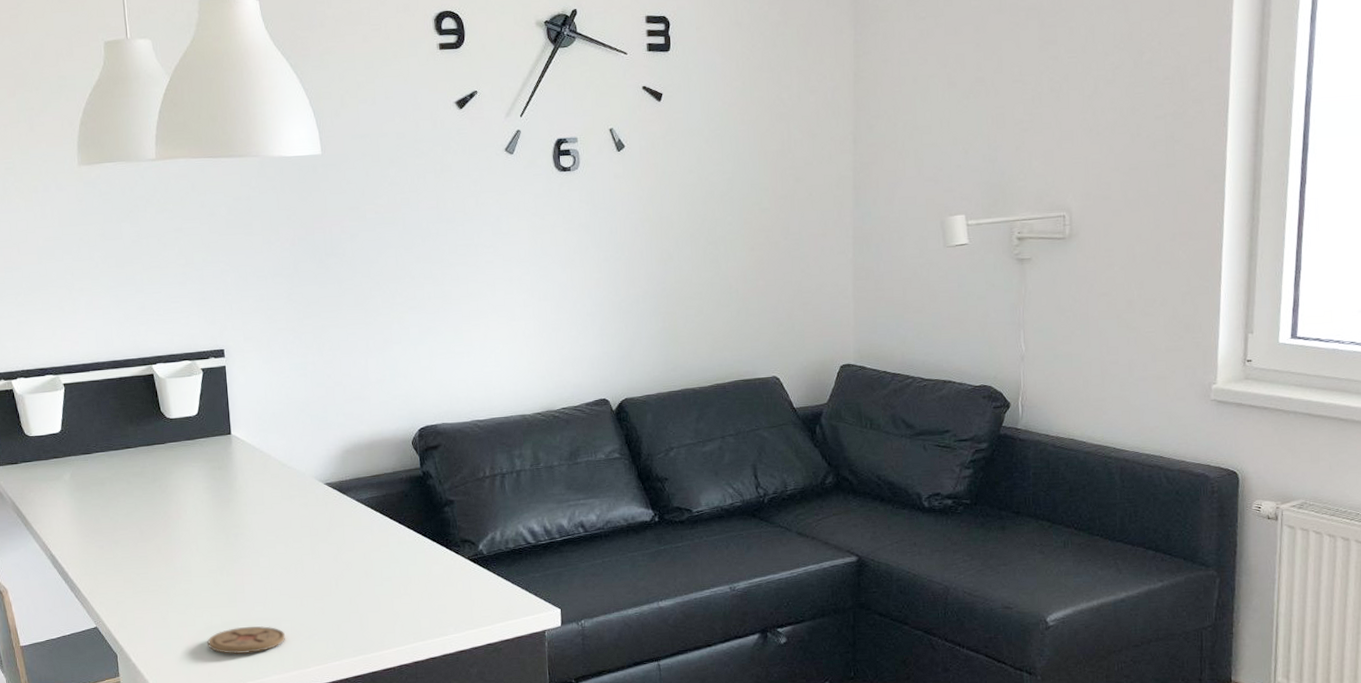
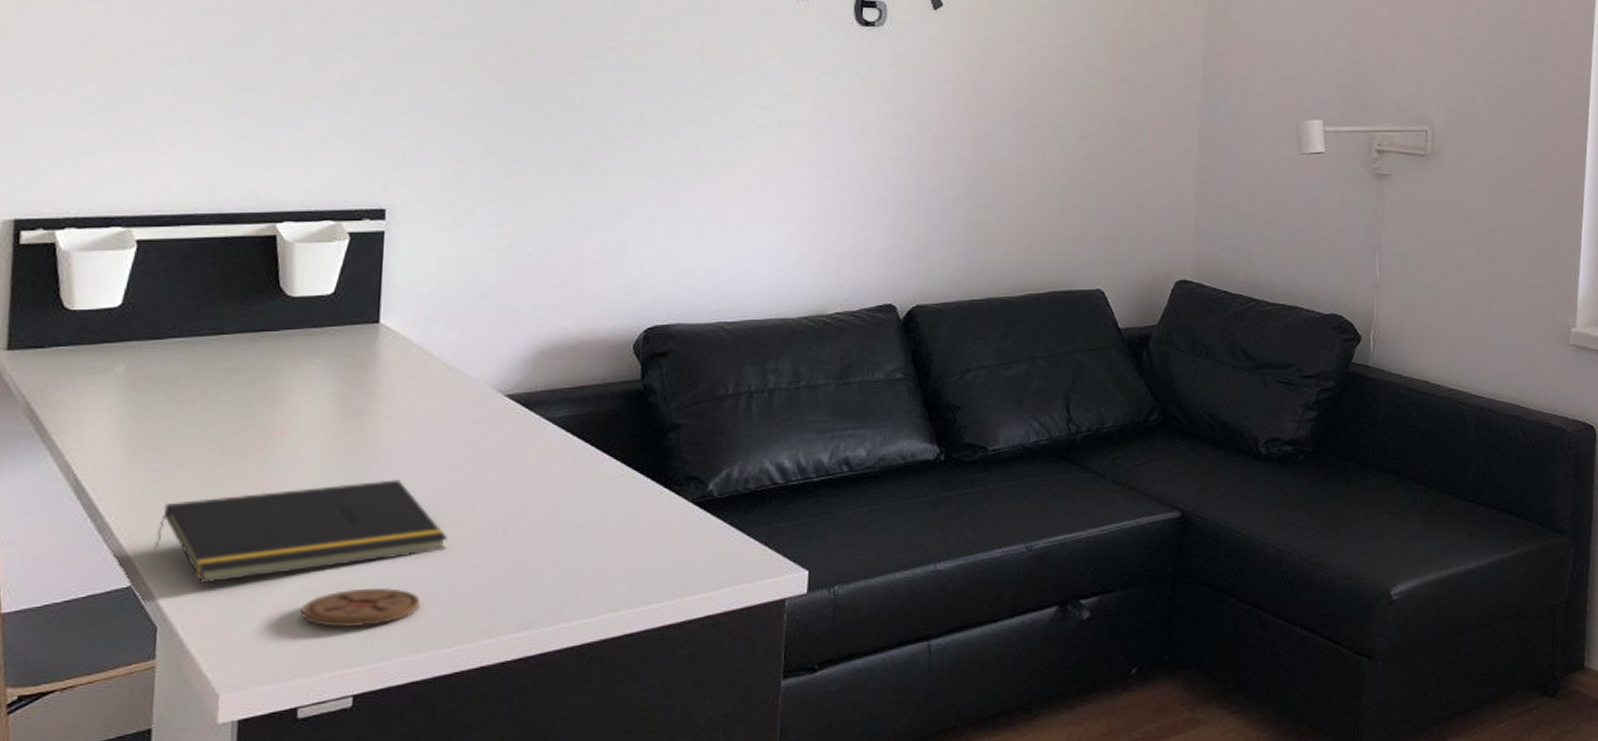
notepad: none [107,548,299,625] -> present [153,479,448,584]

